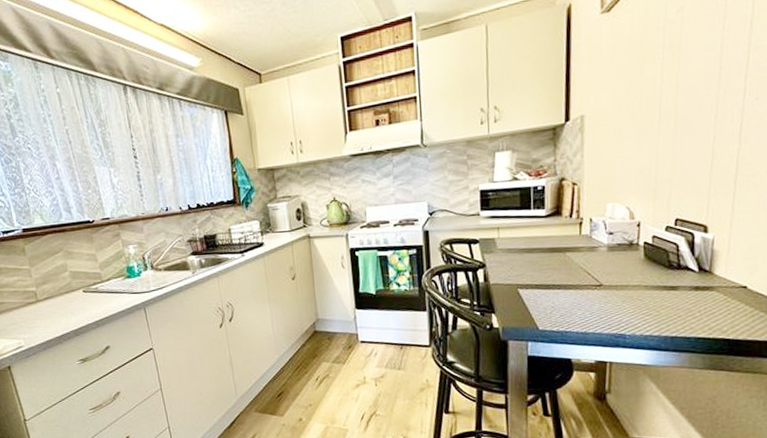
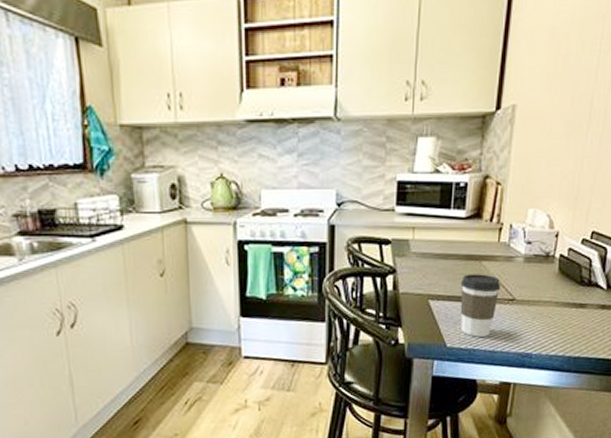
coffee cup: none [547,264,587,320] -> present [460,274,501,337]

